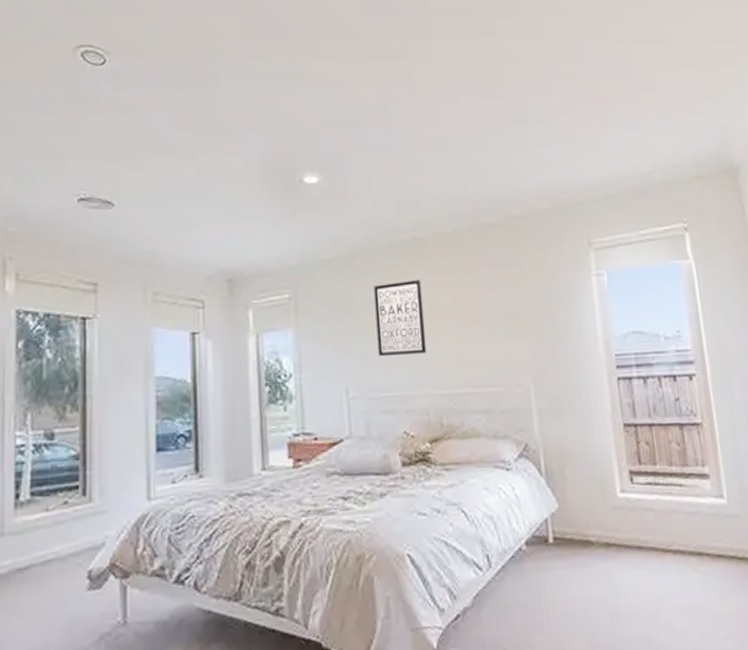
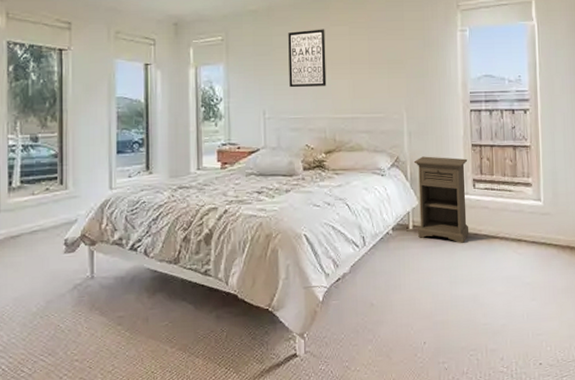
nightstand: none [548,441,631,562] -> present [413,156,469,244]

